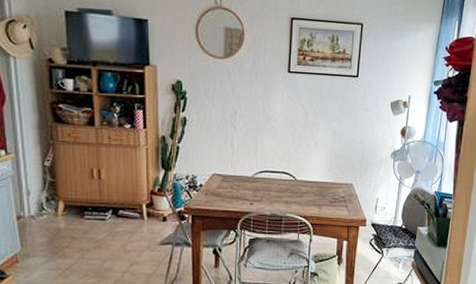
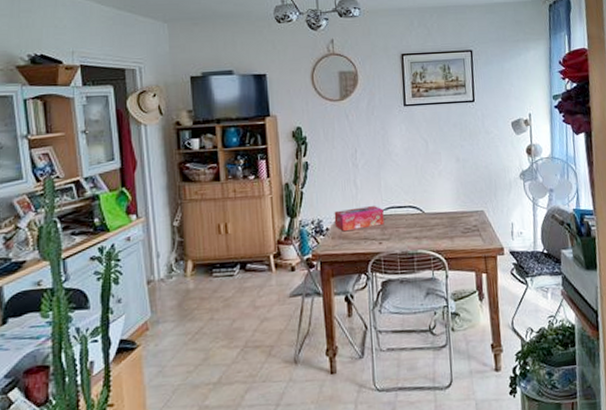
tissue box: none [208,167,257,190] -> present [334,205,384,232]

